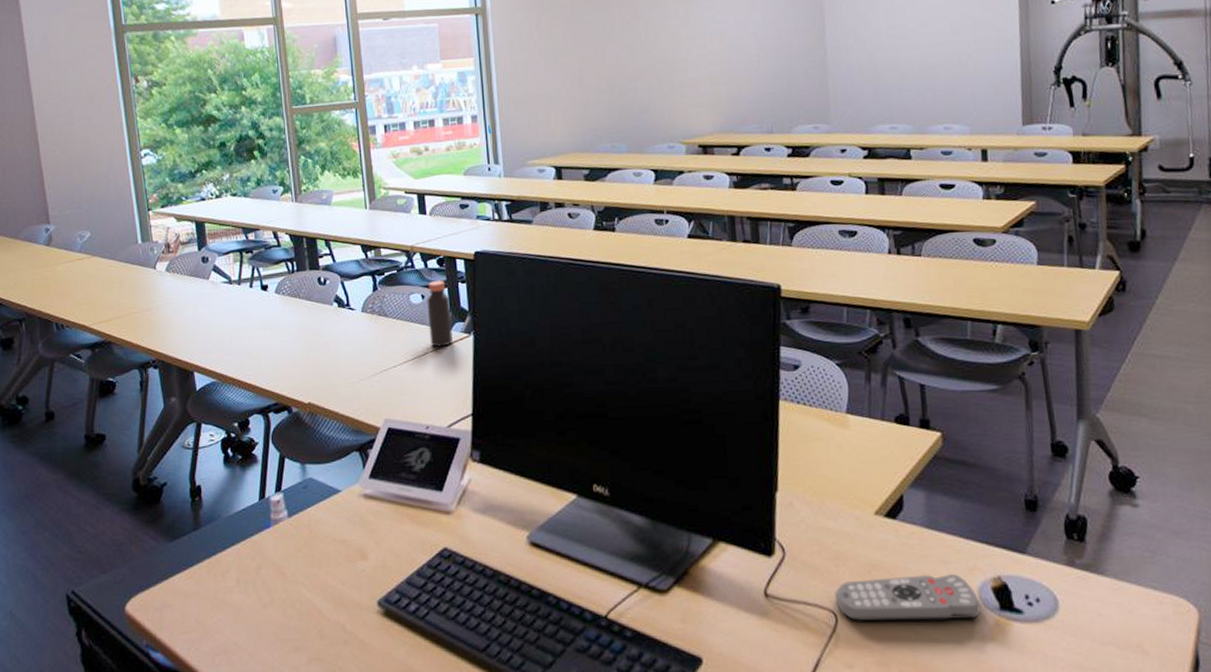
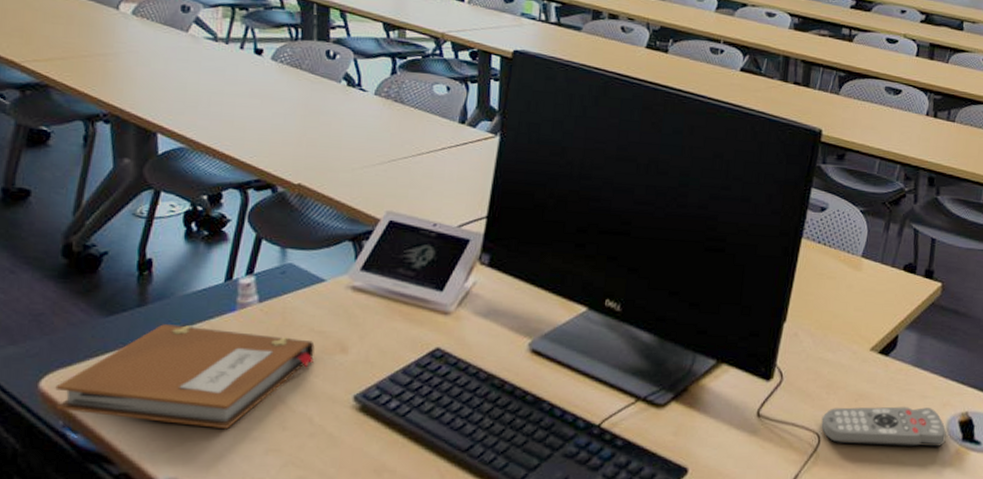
notebook: none [138,544,339,640] -> present [55,324,315,429]
bottle: present [427,281,453,347] -> none [450,74,478,144]

